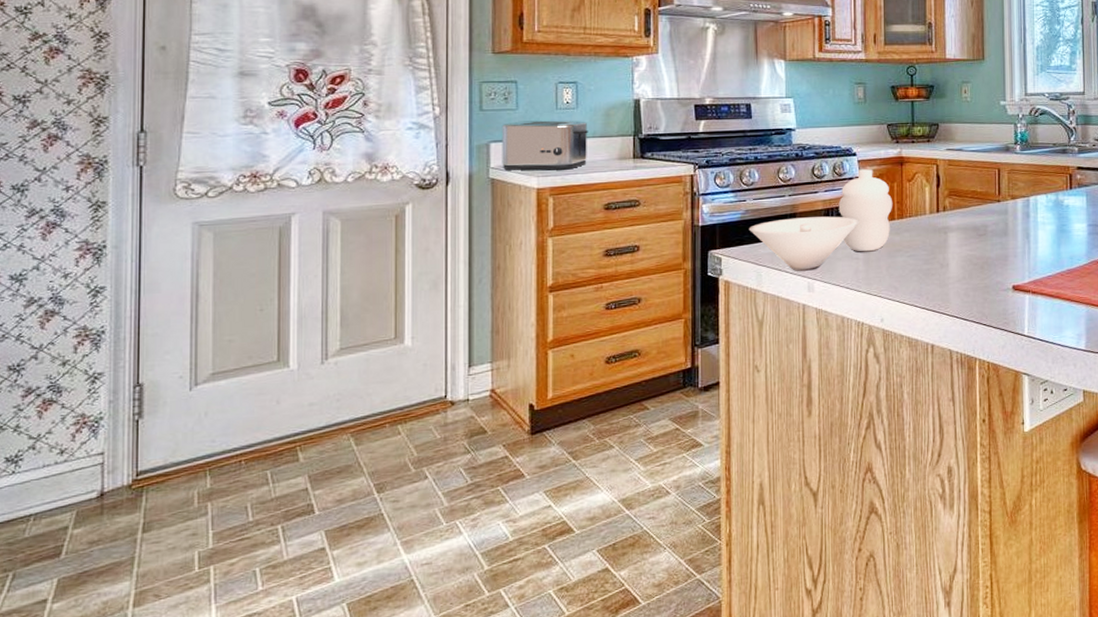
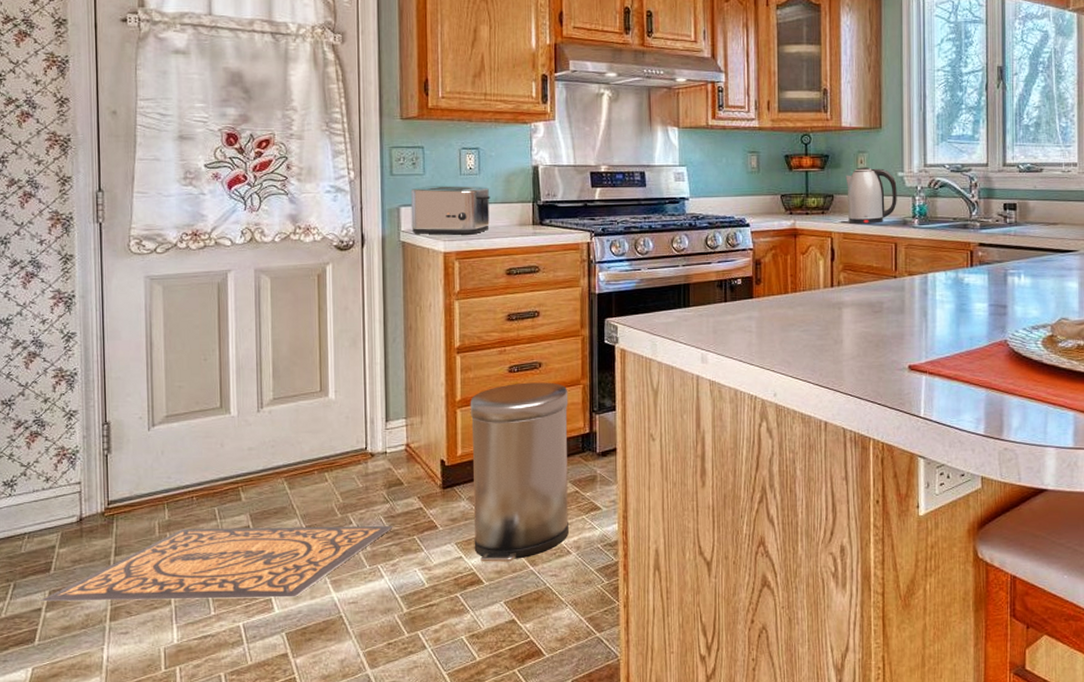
doormat: none [45,477,475,591] -> present [39,525,393,602]
pedal bin: none [562,317,669,510] -> present [470,382,569,562]
bowl: present [748,169,893,272] -> none [643,241,787,343]
kettle: none [950,97,1000,152] -> present [845,167,897,225]

